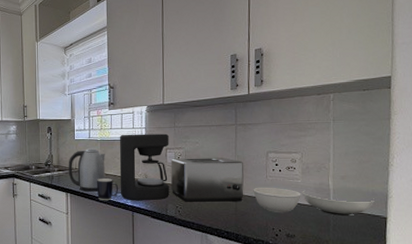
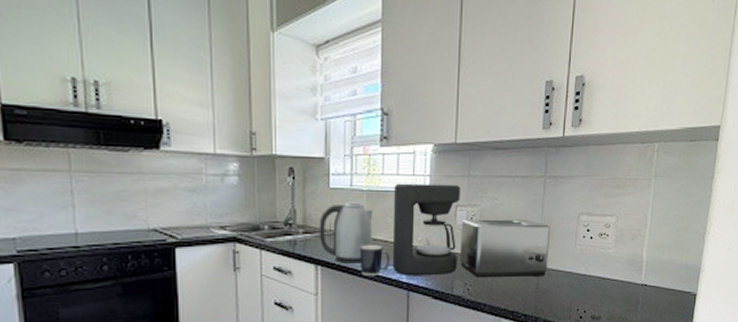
soup bowl: present [253,187,301,212] -> none [559,258,612,290]
bowl: present [302,190,374,215] -> none [613,262,687,292]

